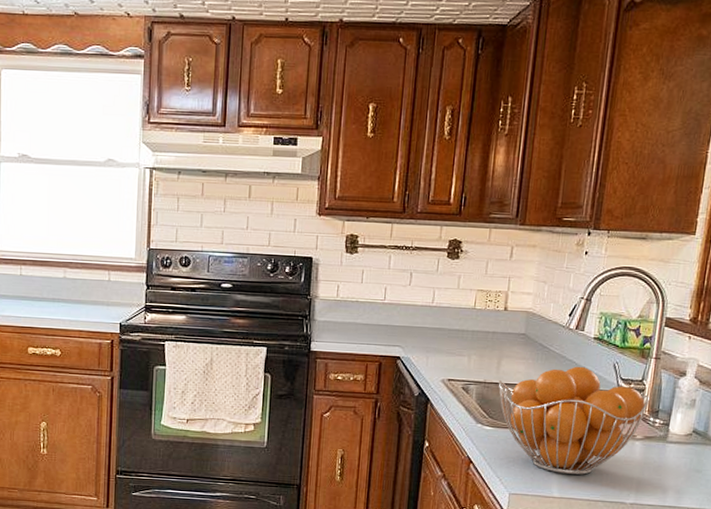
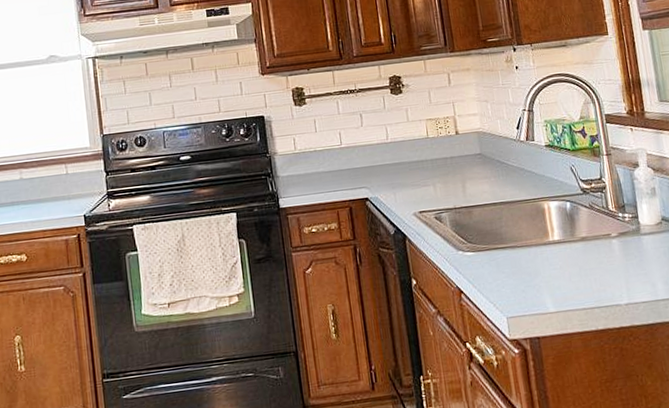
fruit basket: present [498,366,650,475] -> none [468,175,613,287]

